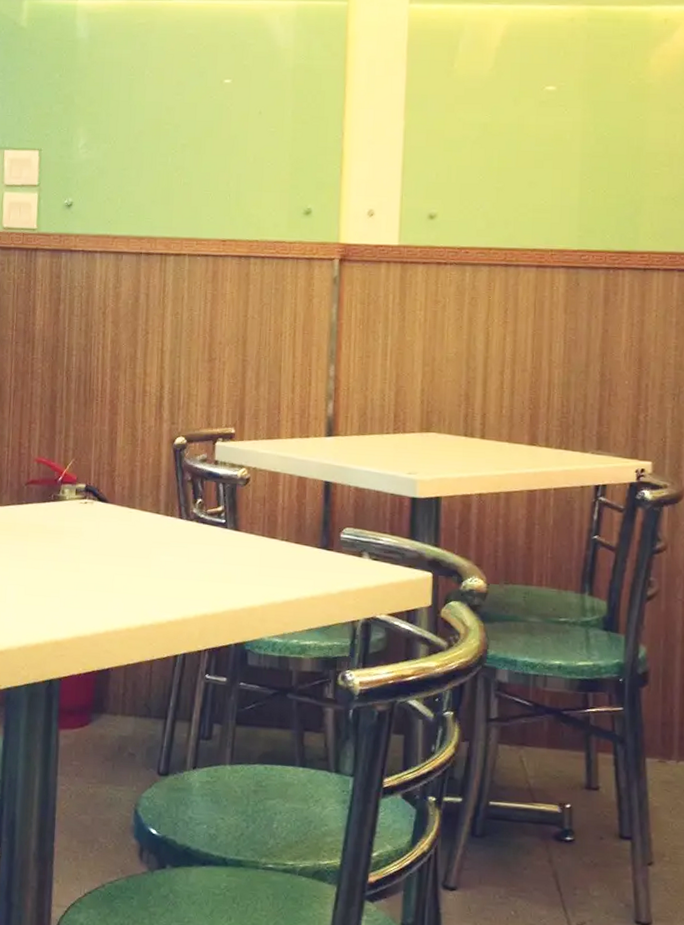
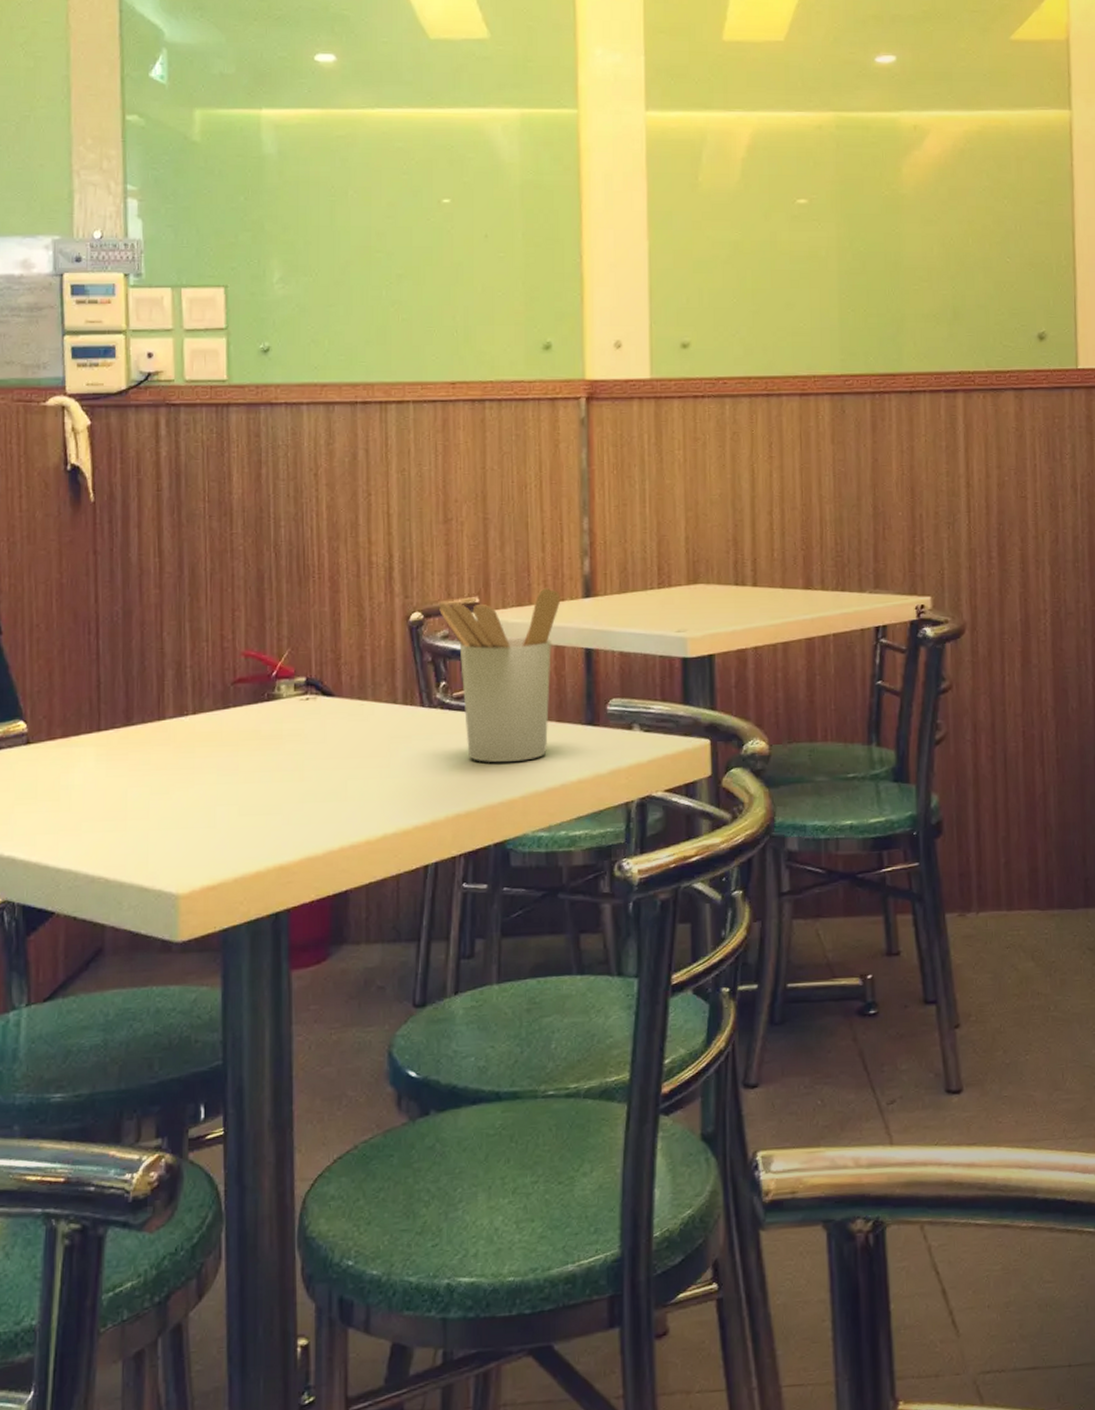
utensil holder: none [200,425,306,575] -> present [439,588,561,763]

